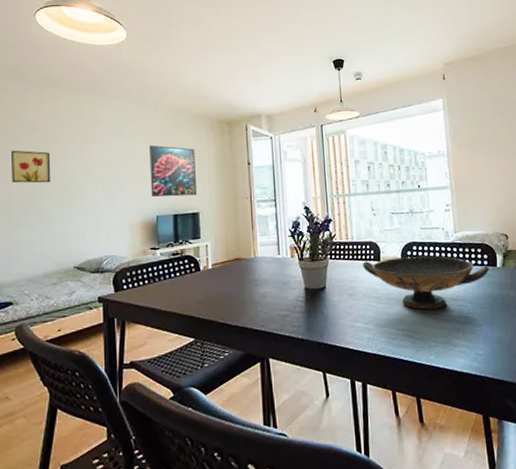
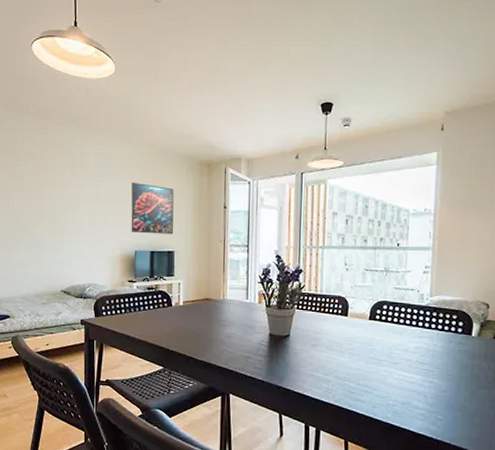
wall art: present [10,150,51,183] -> none [9,178,43,211]
decorative bowl: present [363,256,490,310] -> none [329,315,463,370]

